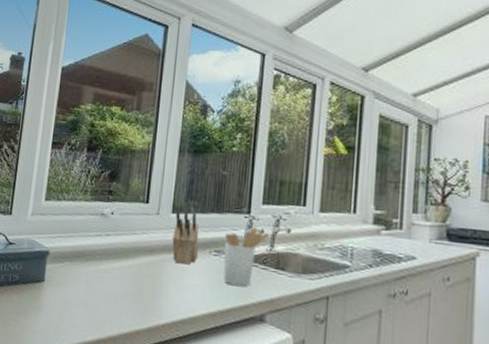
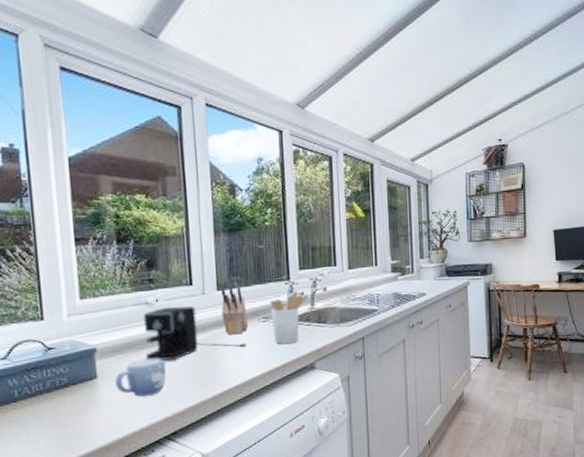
mug: none [58,271,109,312] -> present [115,358,167,397]
coffee maker: none [92,222,192,279] -> present [143,306,246,361]

